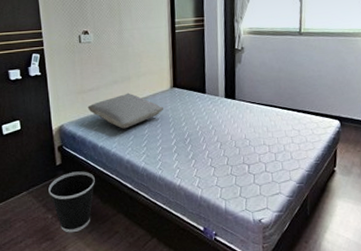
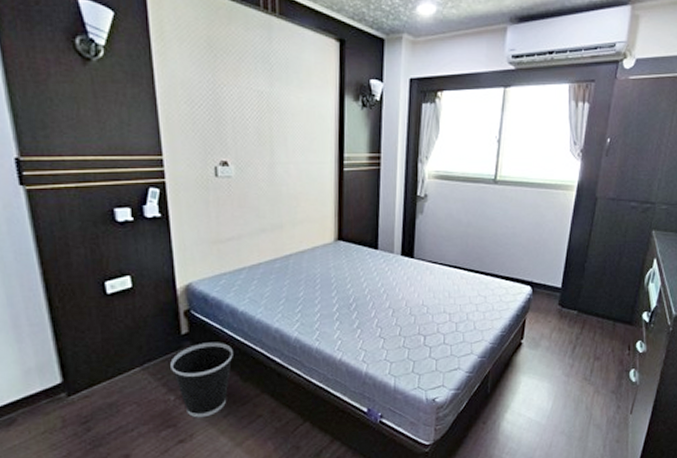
pillow: present [87,93,164,129] -> none [225,245,326,290]

